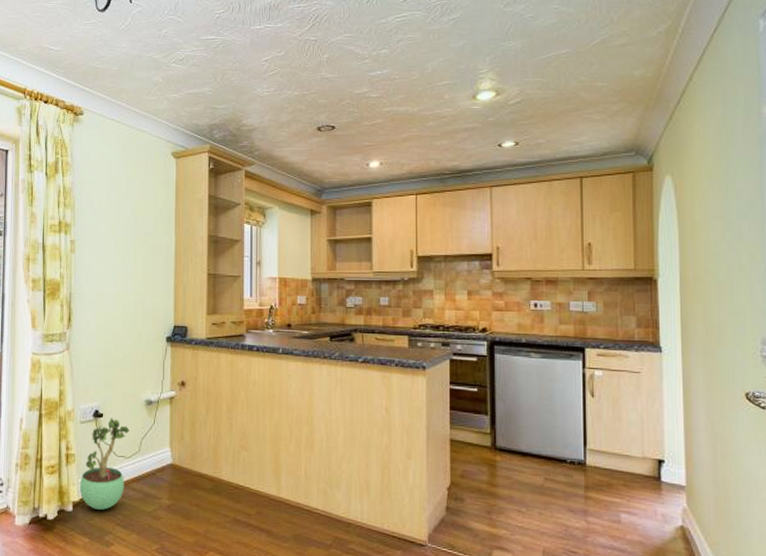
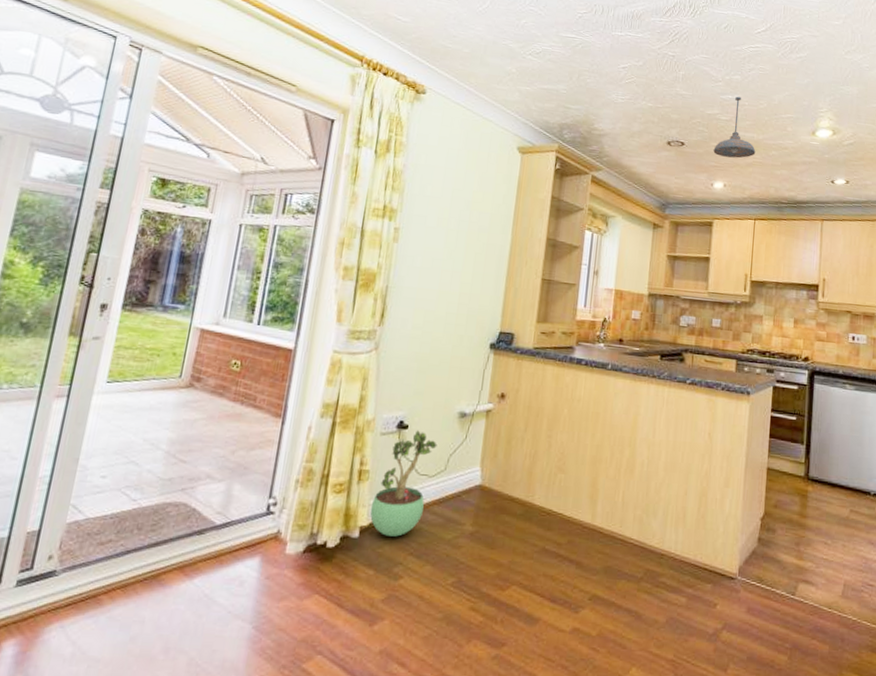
pendant light: none [366,71,412,135] -> present [713,96,756,159]

